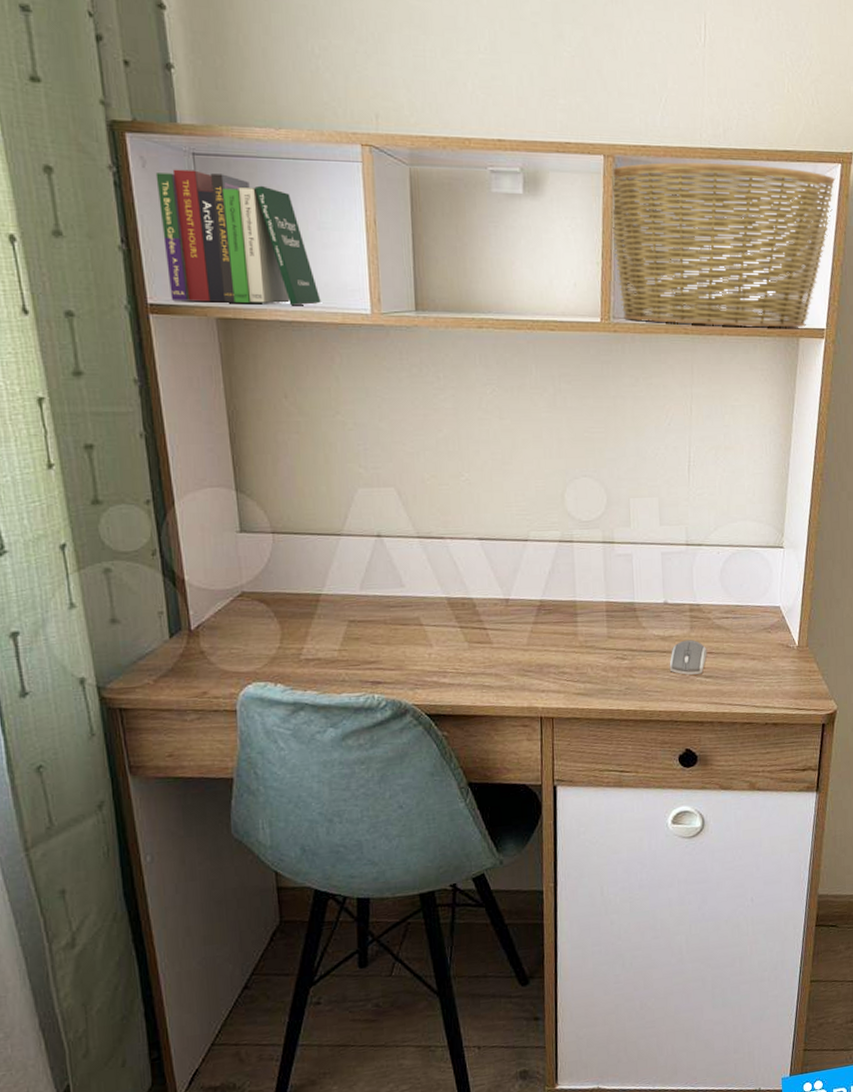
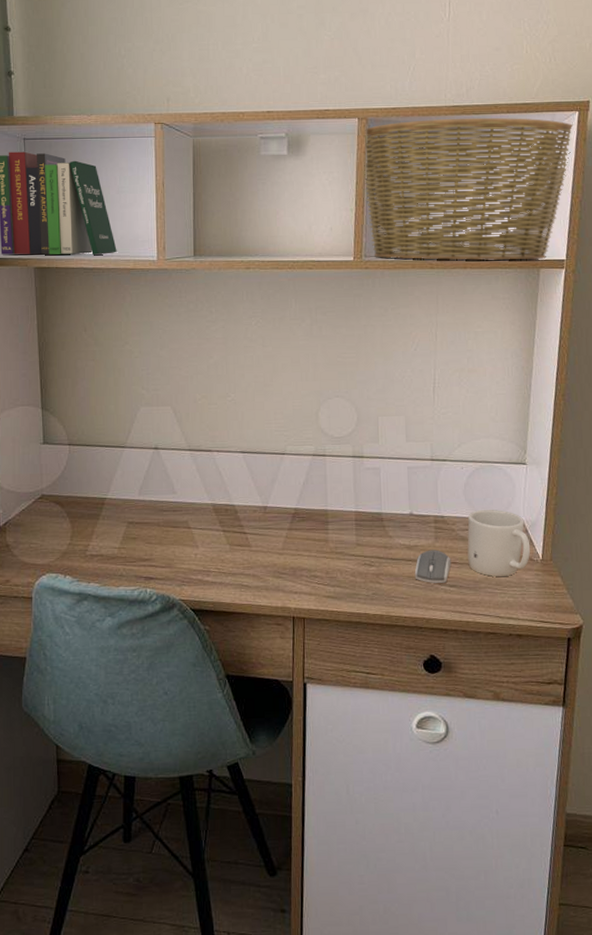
mug: none [723,596,787,666] -> present [467,510,531,577]

